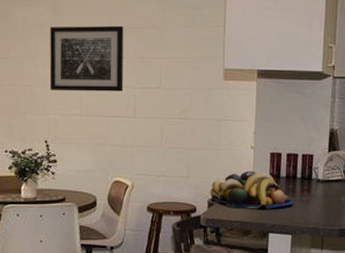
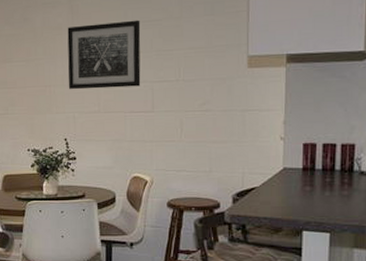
fruit bowl: present [210,170,294,209] -> none [234,163,332,205]

